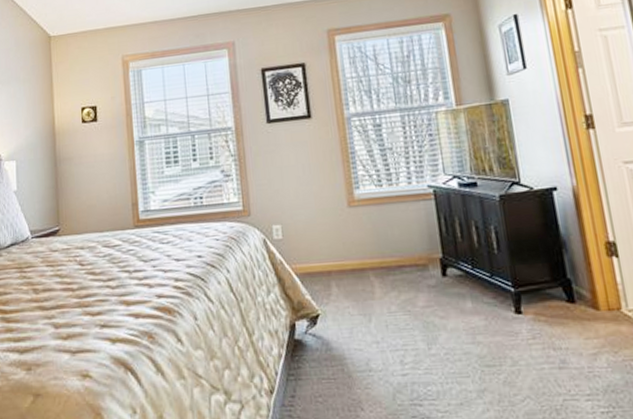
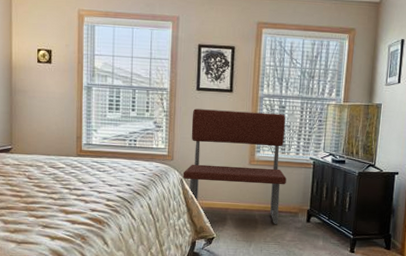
bench: none [265,134,402,285] -> present [182,109,287,224]

